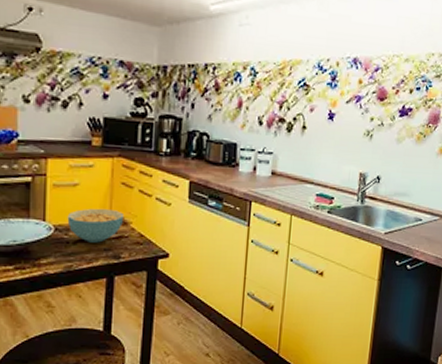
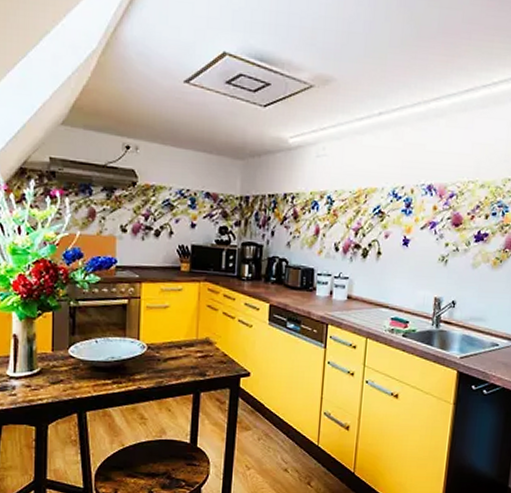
cereal bowl: present [67,208,123,243] -> none [158,329,208,361]

